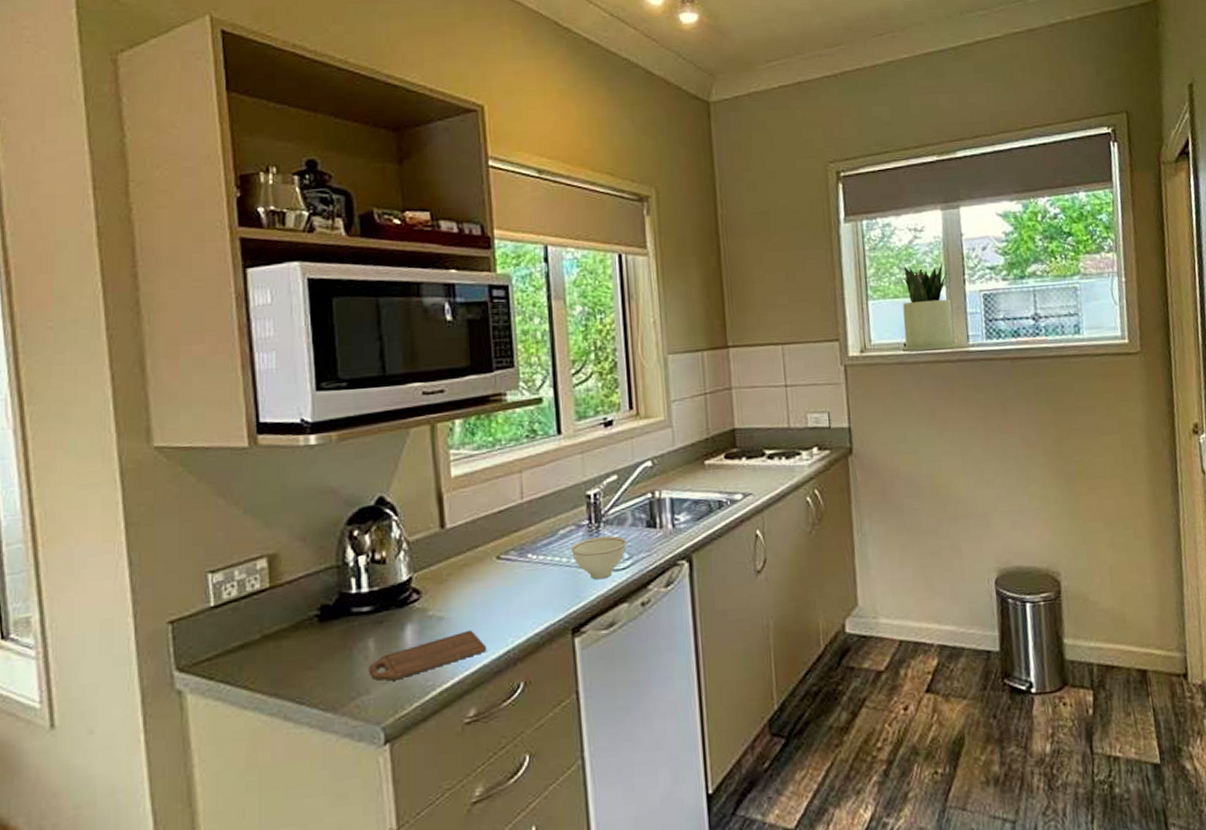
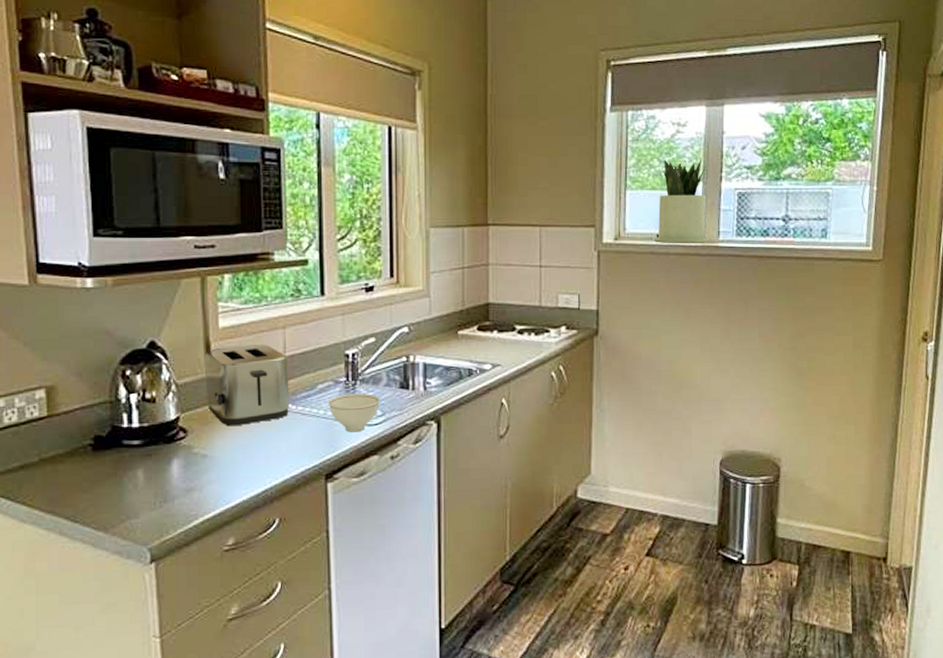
cutting board: present [369,630,487,681] -> none [138,468,247,508]
toaster: none [437,491,530,584] -> present [205,345,289,427]

